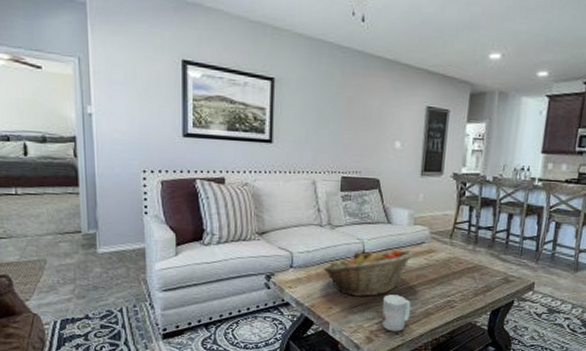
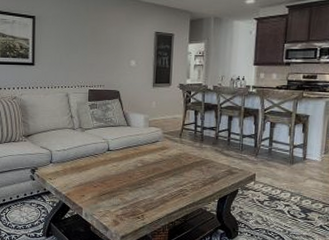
fruit basket: present [323,249,414,297] -> none [76,147,150,187]
mug: present [381,294,411,332] -> none [125,184,150,216]

